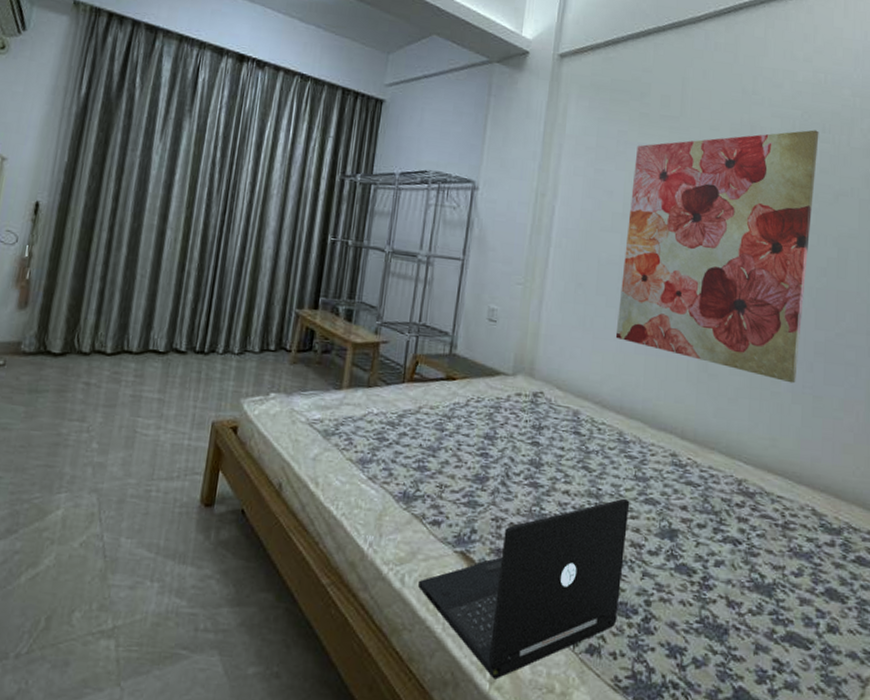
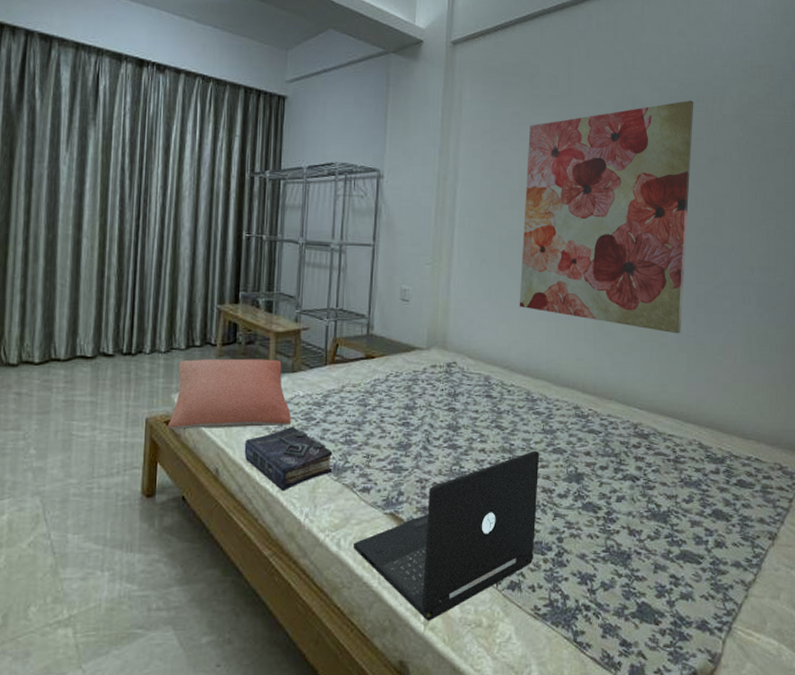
pillow: none [233,364,363,444] -> present [167,358,292,430]
book: none [310,445,404,516] -> present [244,426,333,492]

